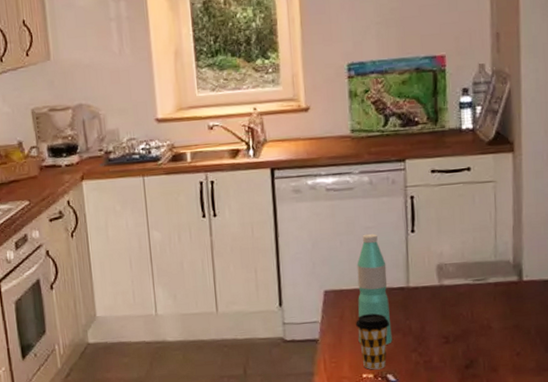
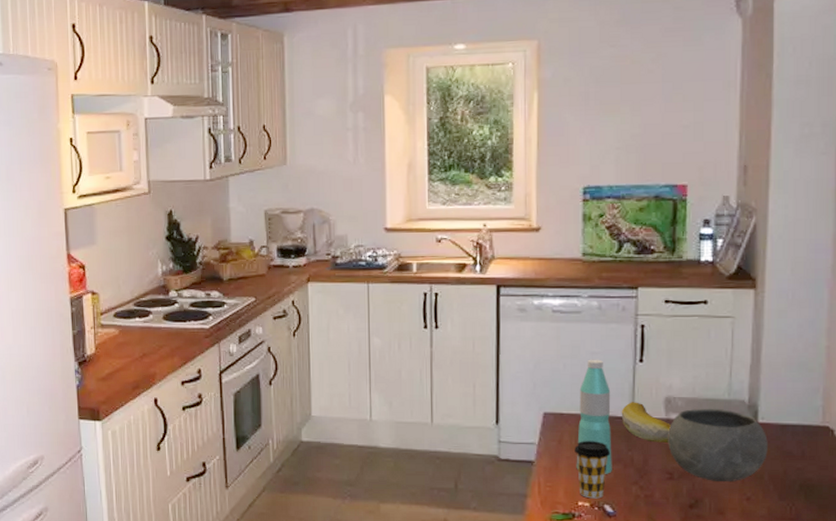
banana: none [397,271,445,309] -> present [621,402,672,443]
bowl: none [442,271,533,341] -> present [668,408,768,481]

